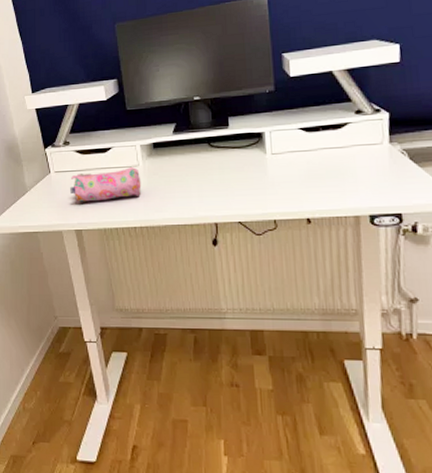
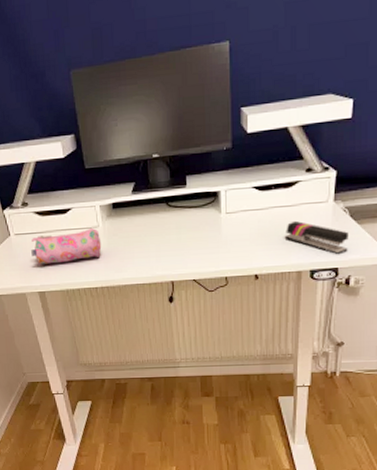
stapler: none [338,162,412,200] -> present [286,220,349,255]

